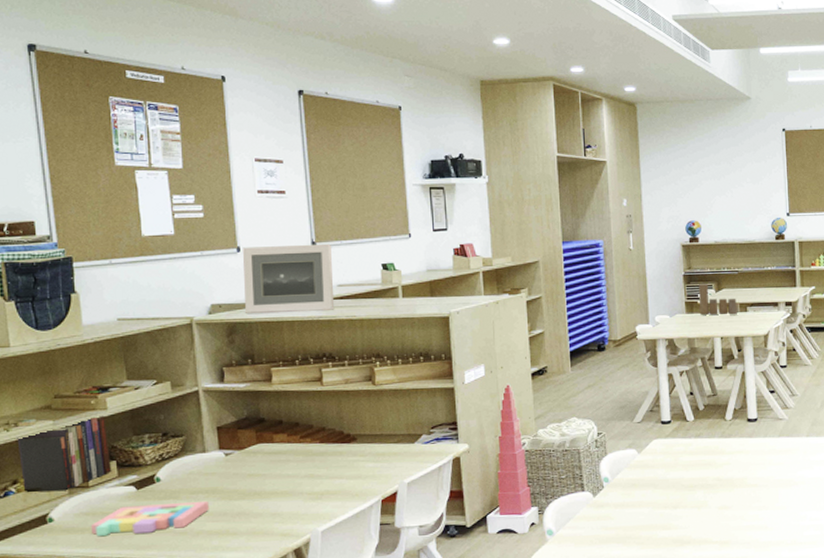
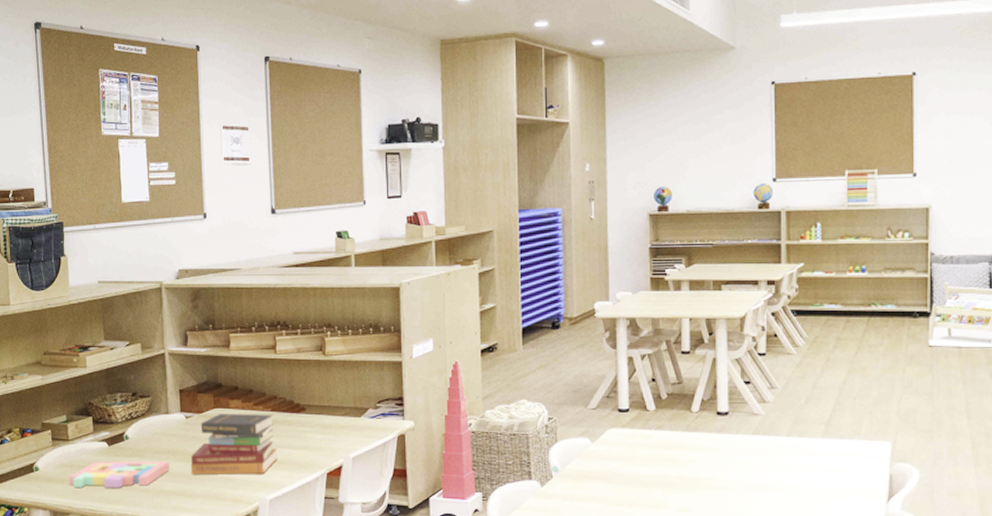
books: present [17,416,111,493] -> none [12,374,88,443]
books: none [232,446,329,512] -> present [190,414,278,475]
picture frame: present [243,243,335,315] -> none [209,210,290,280]
wooden block set: present [699,284,737,316] -> none [666,258,710,294]

